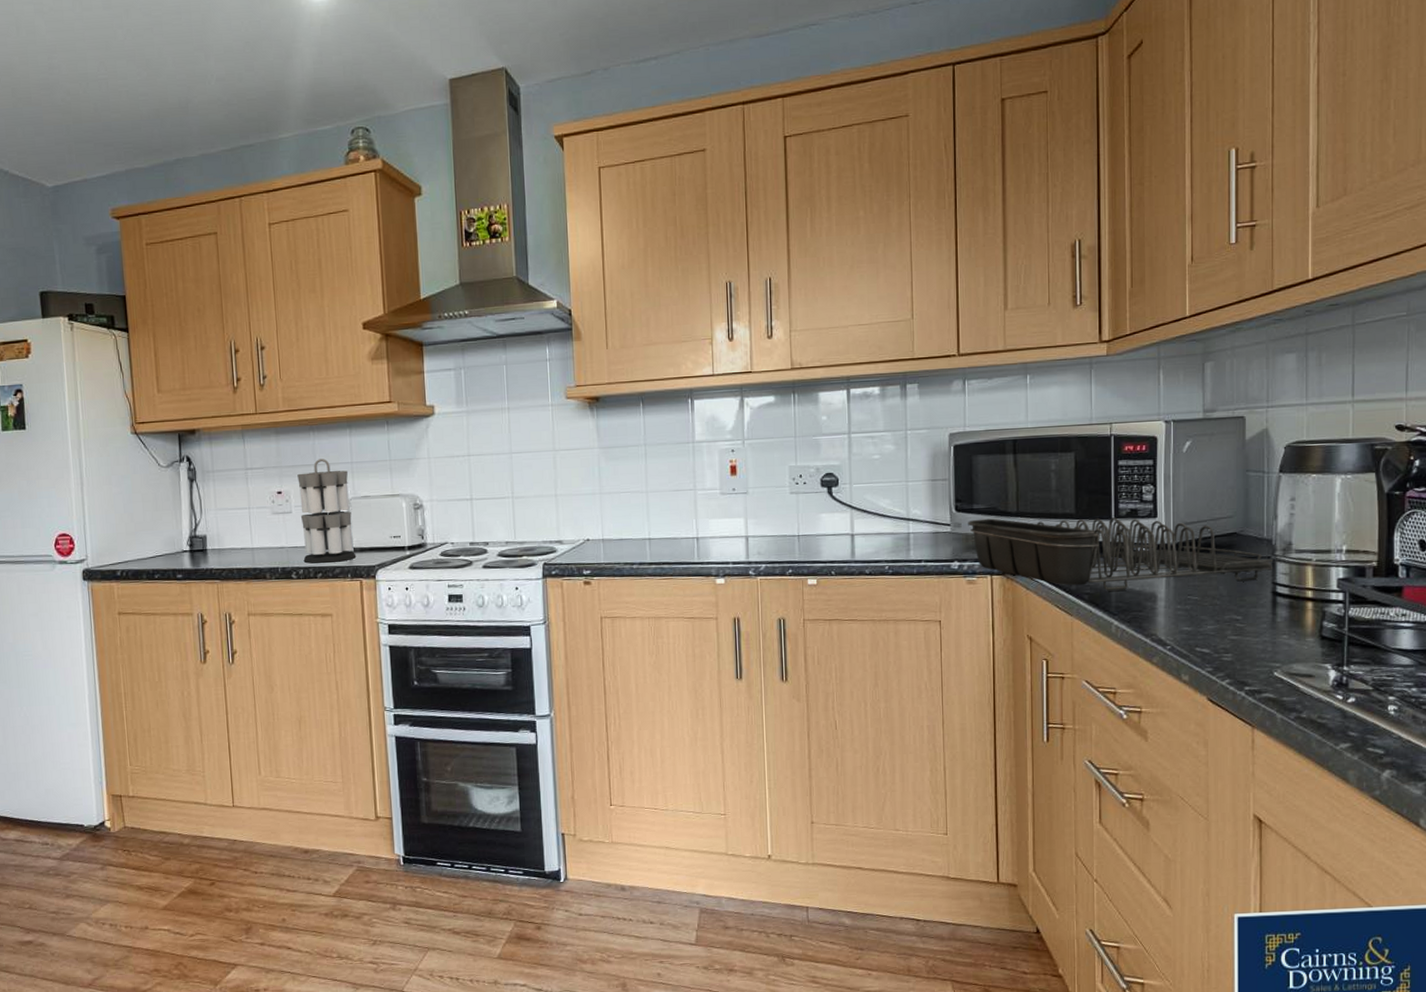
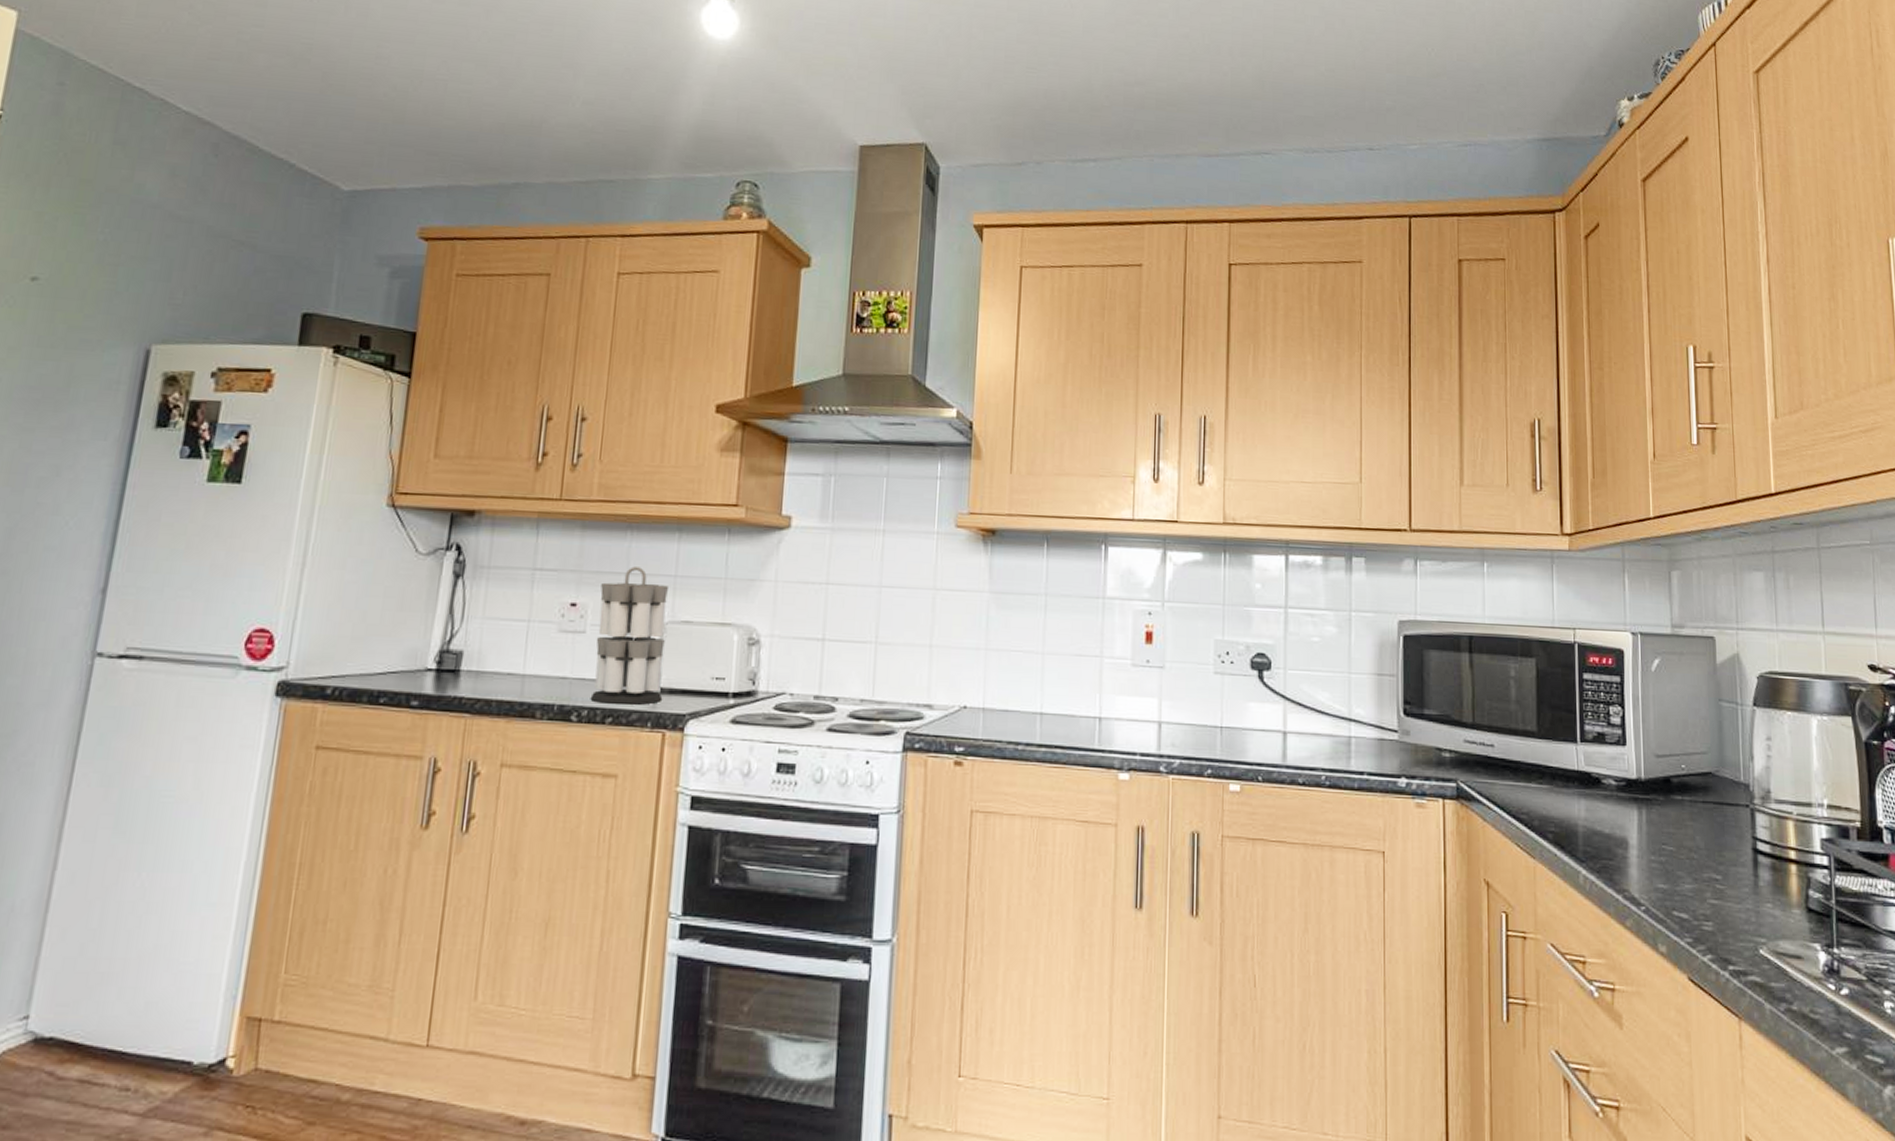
dish rack: present [968,517,1274,591] -> none [1418,727,1752,833]

